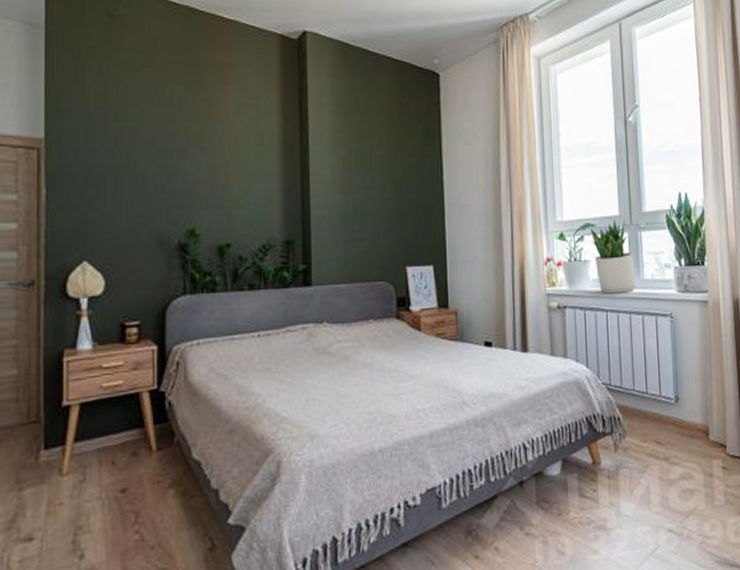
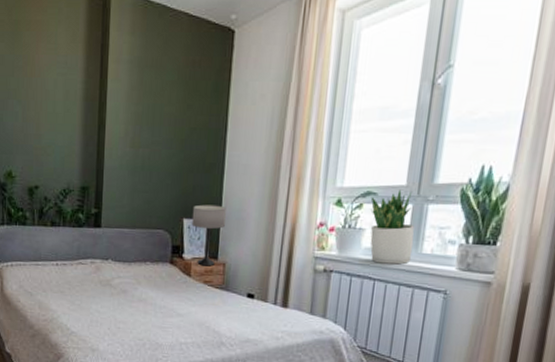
table lamp: none [415,249,452,317] -> present [191,204,226,267]

